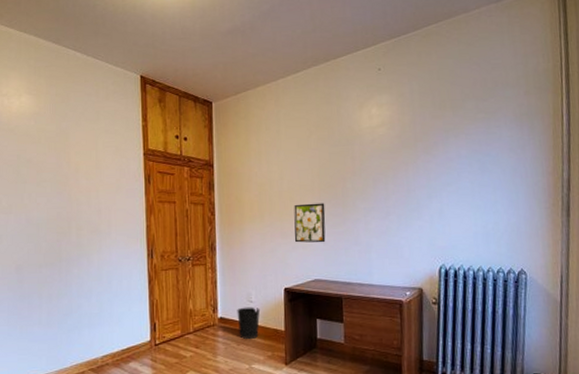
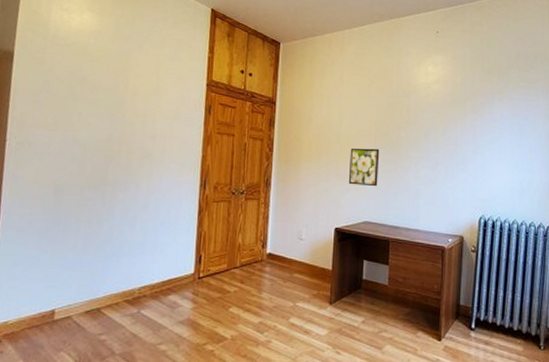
wastebasket: present [237,307,261,339] -> none [286,244,310,276]

